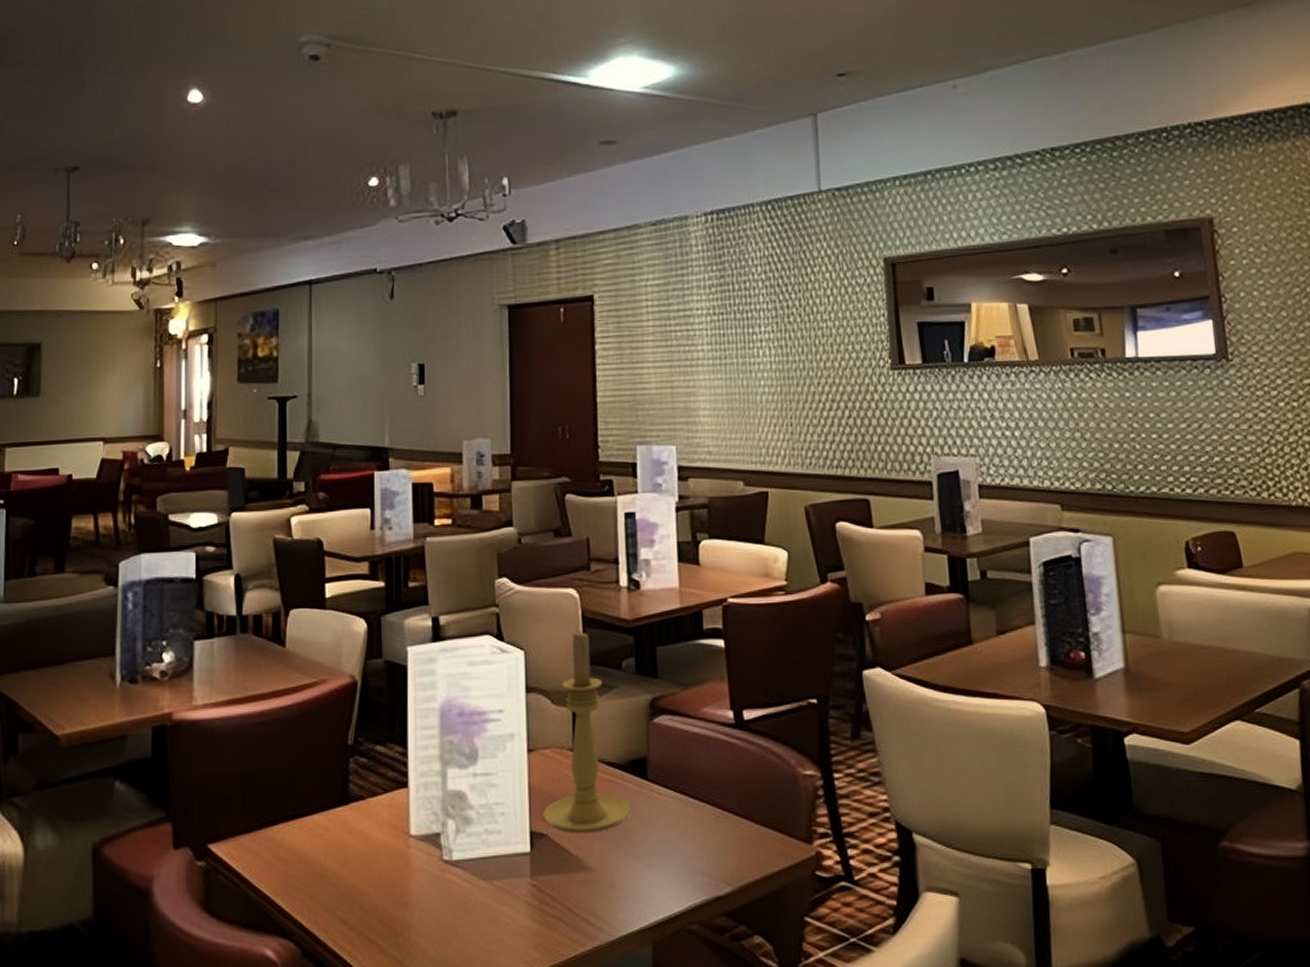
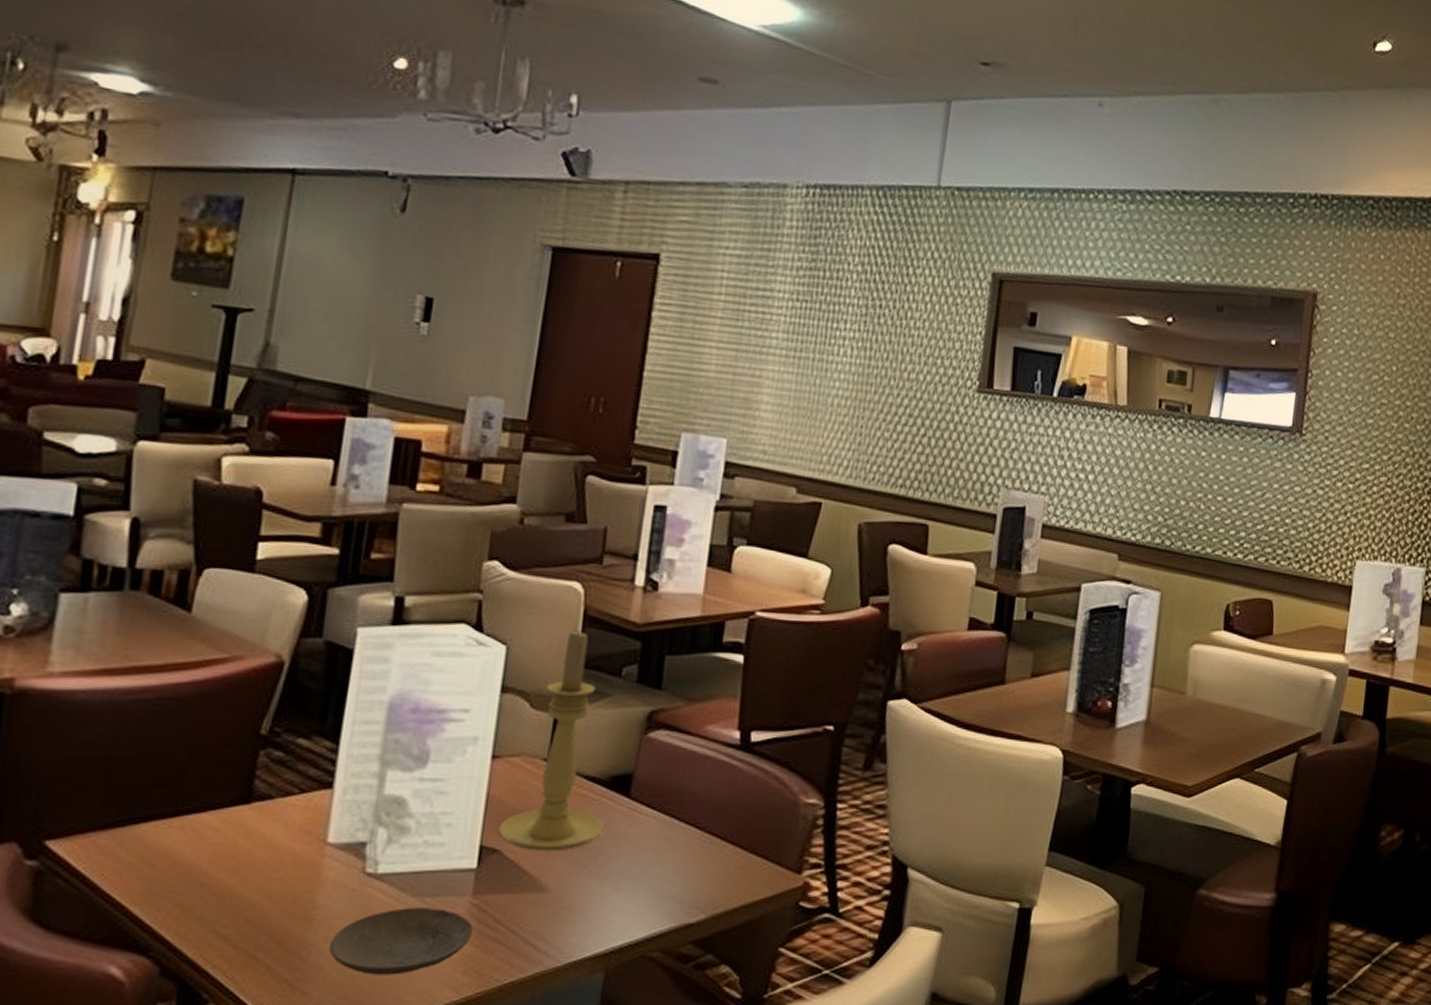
plate: none [425,888,537,952] -> present [329,906,474,975]

